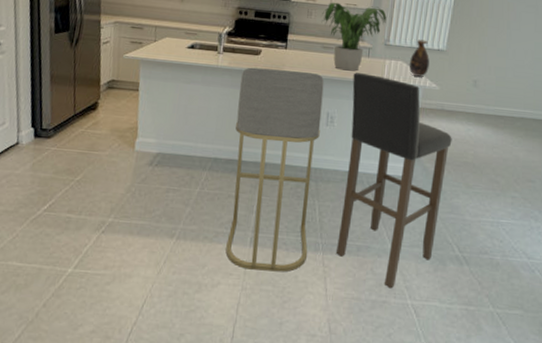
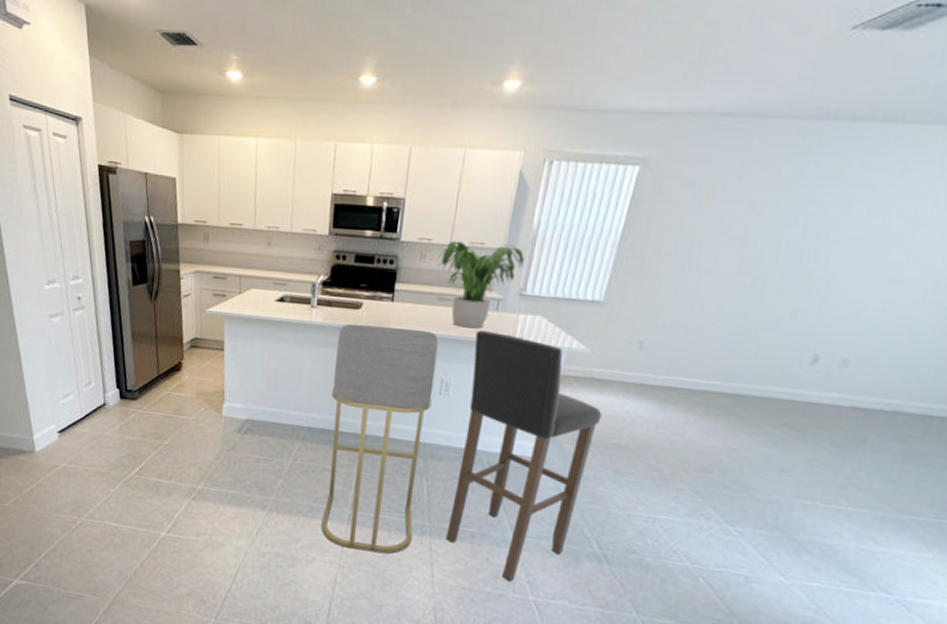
vase: present [409,39,430,77] -> none [550,287,580,336]

